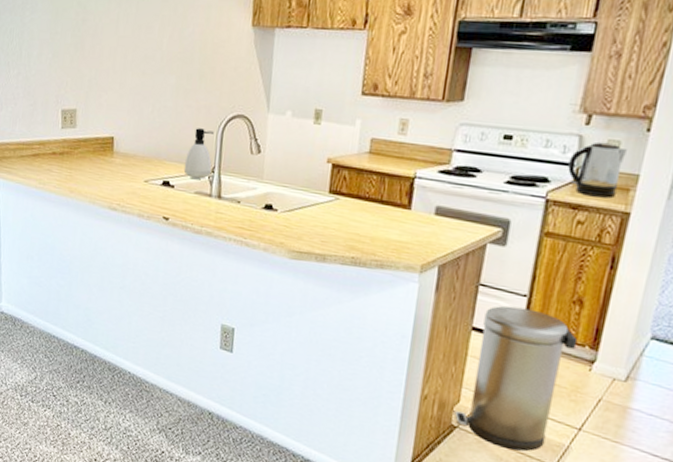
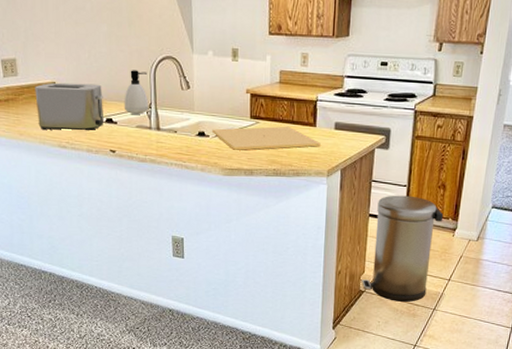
toaster: none [90,137,163,194] -> present [35,82,105,131]
cutting board: none [281,202,415,235] -> present [212,126,321,151]
kettle: present [568,142,627,198] -> none [428,63,468,106]

